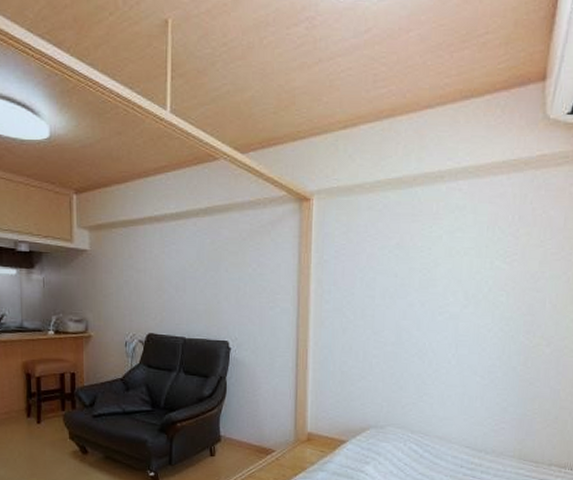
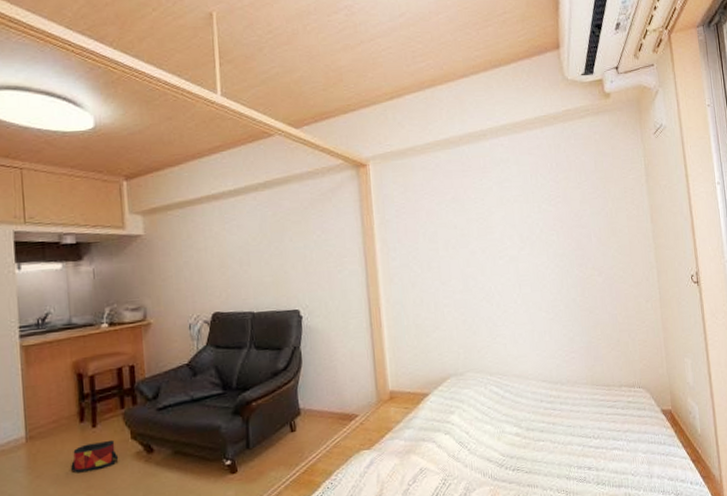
bag: none [19,436,58,462] -> present [71,439,119,473]

